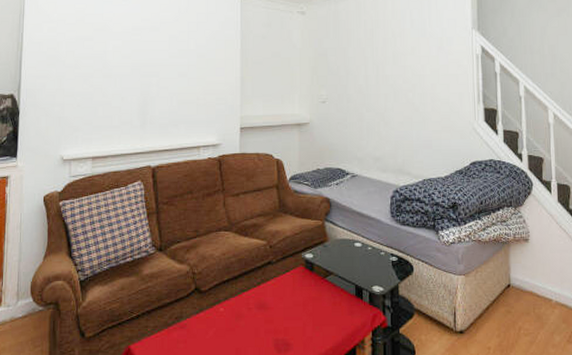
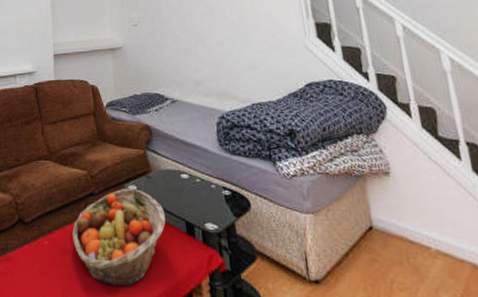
fruit basket: none [248,256,337,347] -> present [72,188,166,288]

